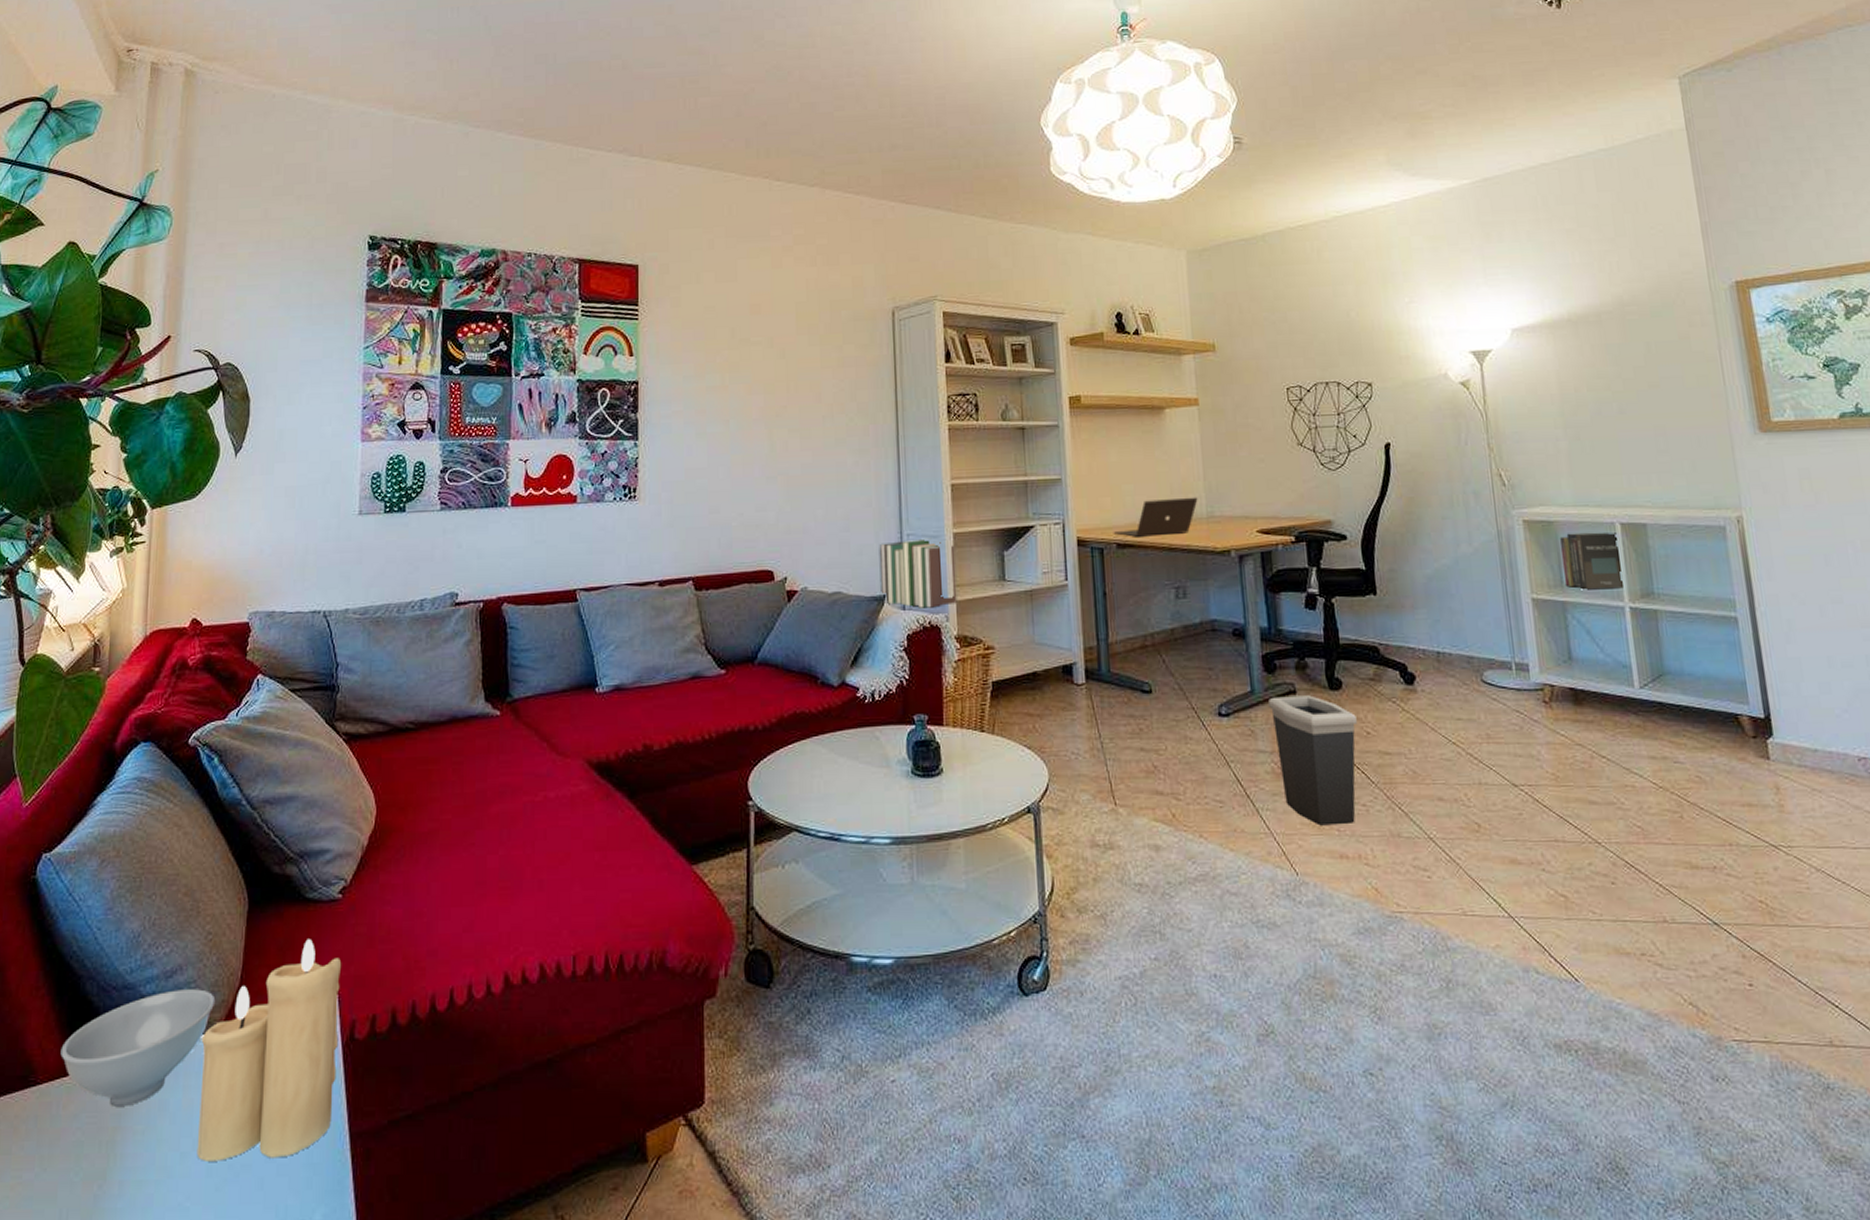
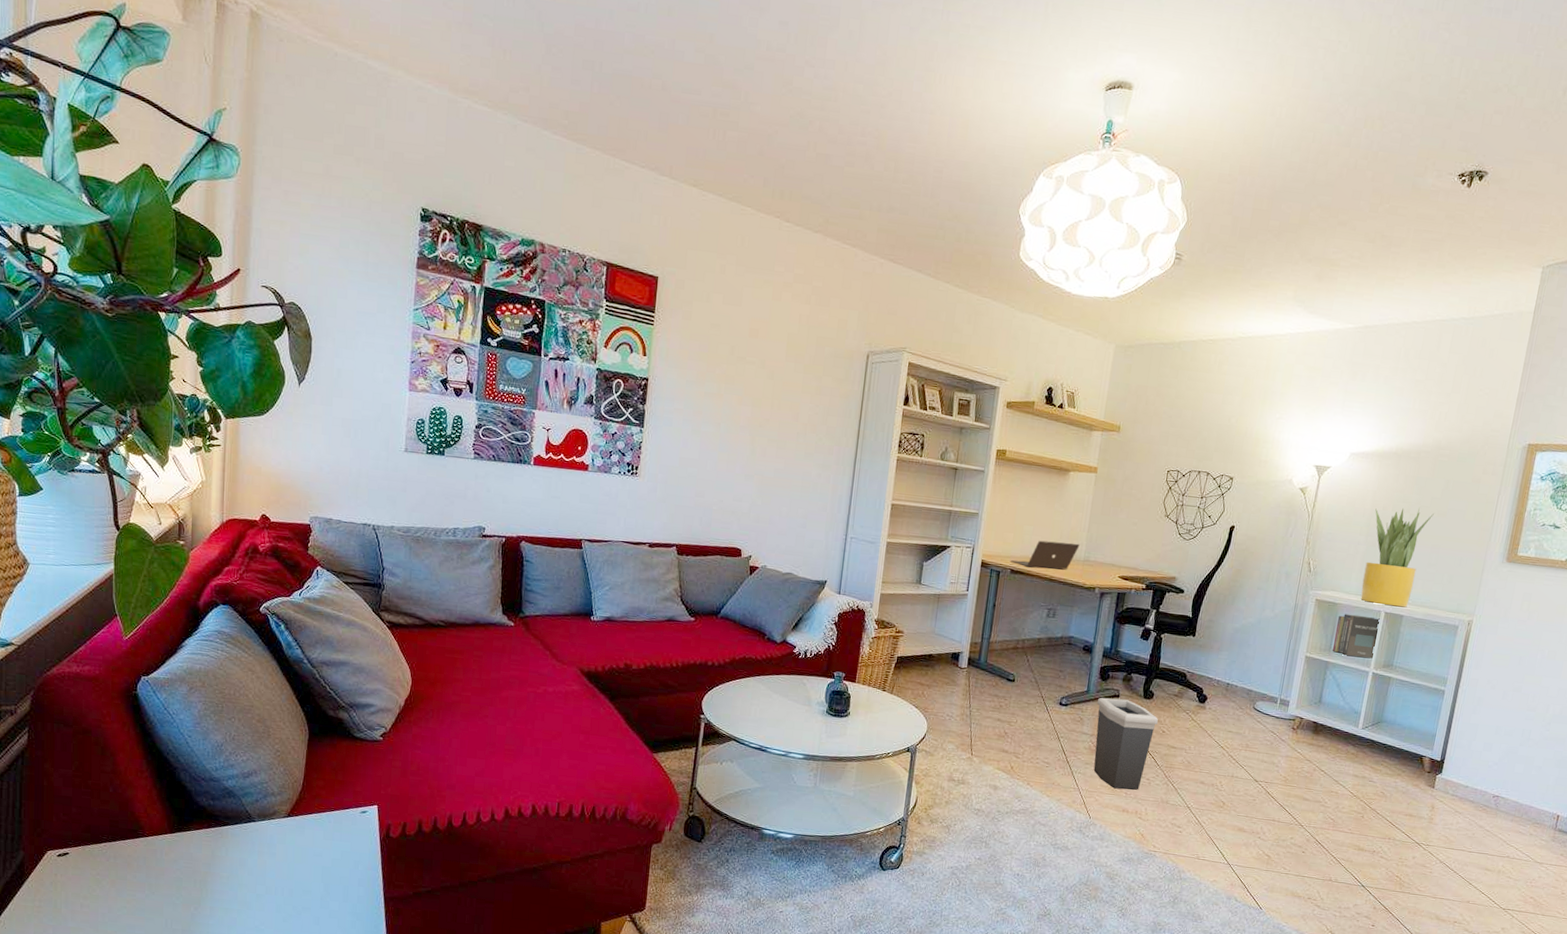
bowl: present [60,989,216,1106] -> none [162,786,283,859]
candle: present [196,939,342,1161] -> none [269,765,381,907]
books: present [880,538,957,608] -> none [824,541,886,596]
planter: none [1565,381,1649,514] -> present [1360,507,1434,608]

